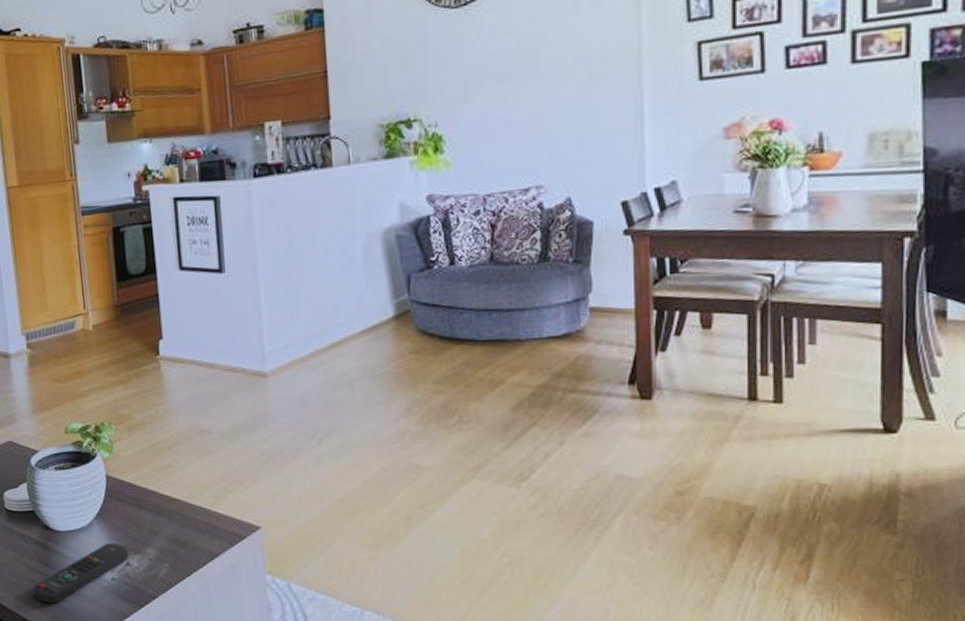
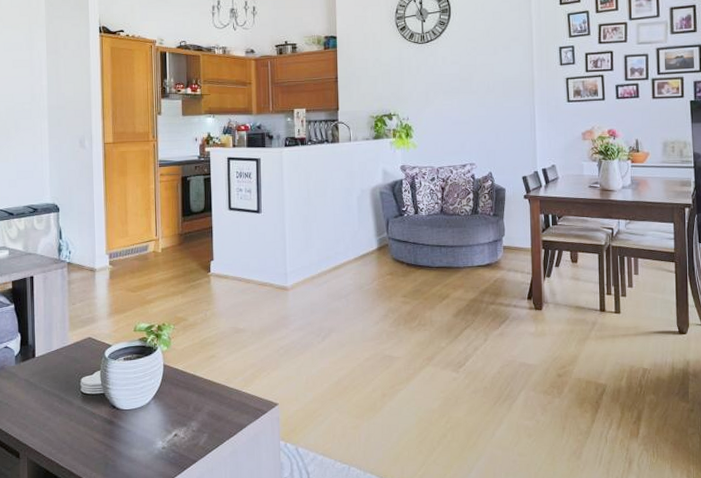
remote control: present [33,542,129,604] -> none [98,418,177,469]

